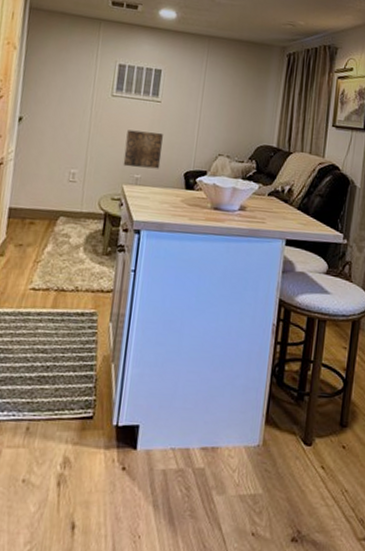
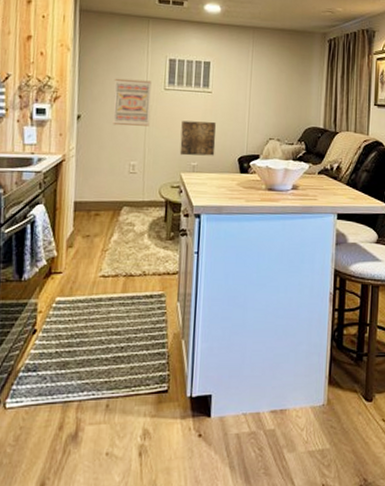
wall art: none [55,81,99,134] -> present [113,78,152,126]

